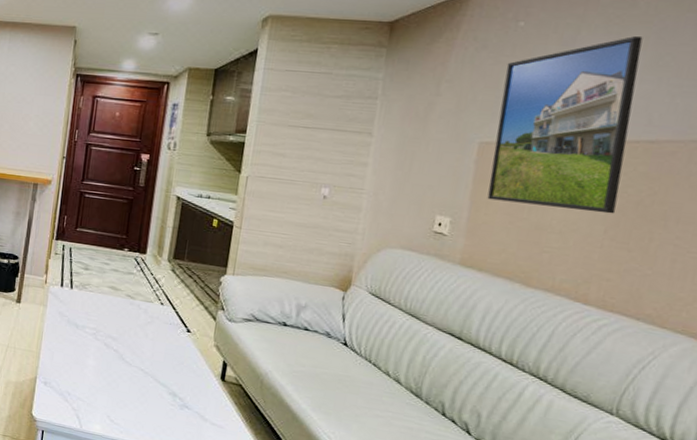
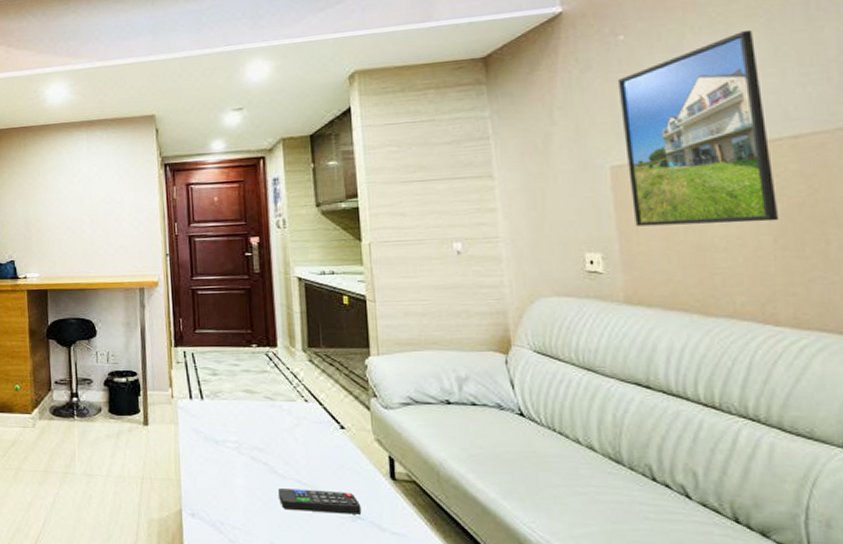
remote control: none [121,373,191,405] -> present [277,489,362,515]

